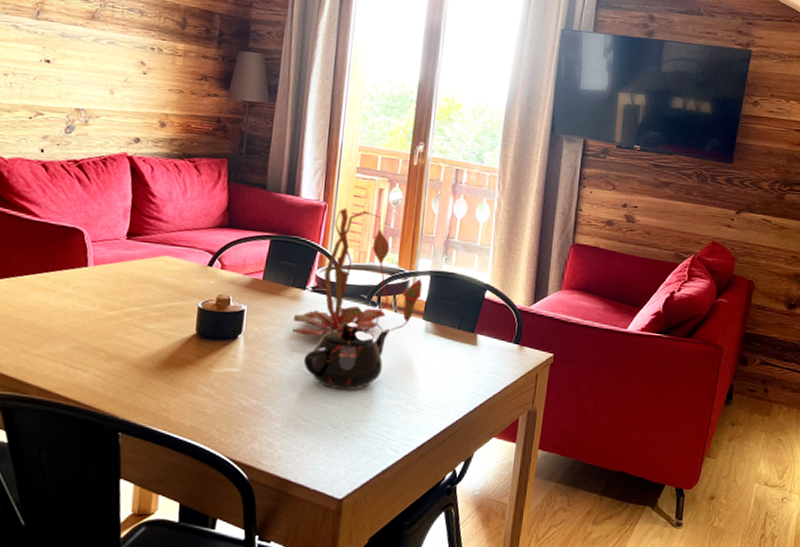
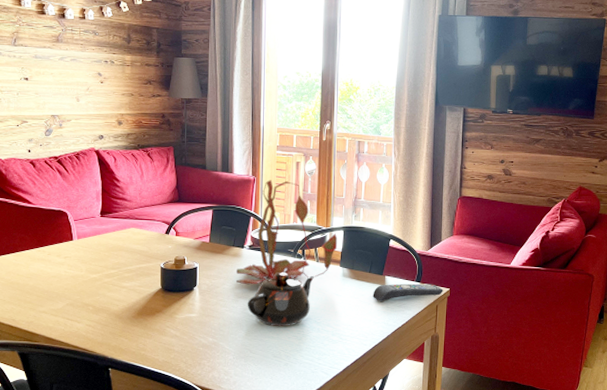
remote control: none [460,344,546,367] -> present [373,283,443,302]

